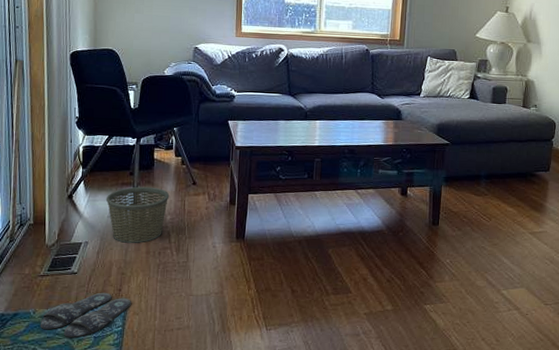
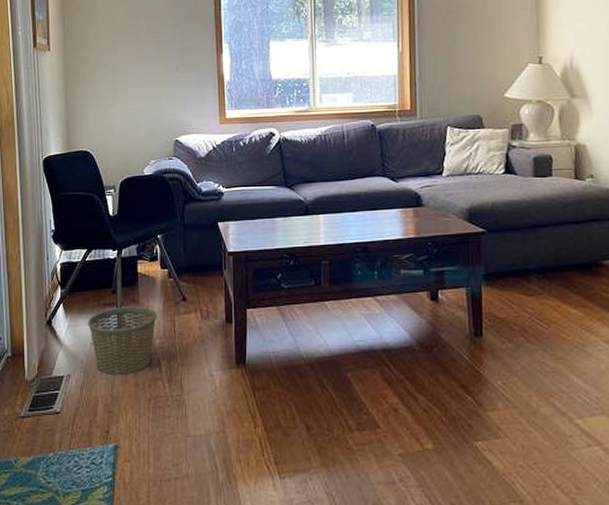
slippers: present [39,292,131,338] -> none [22,435,121,491]

